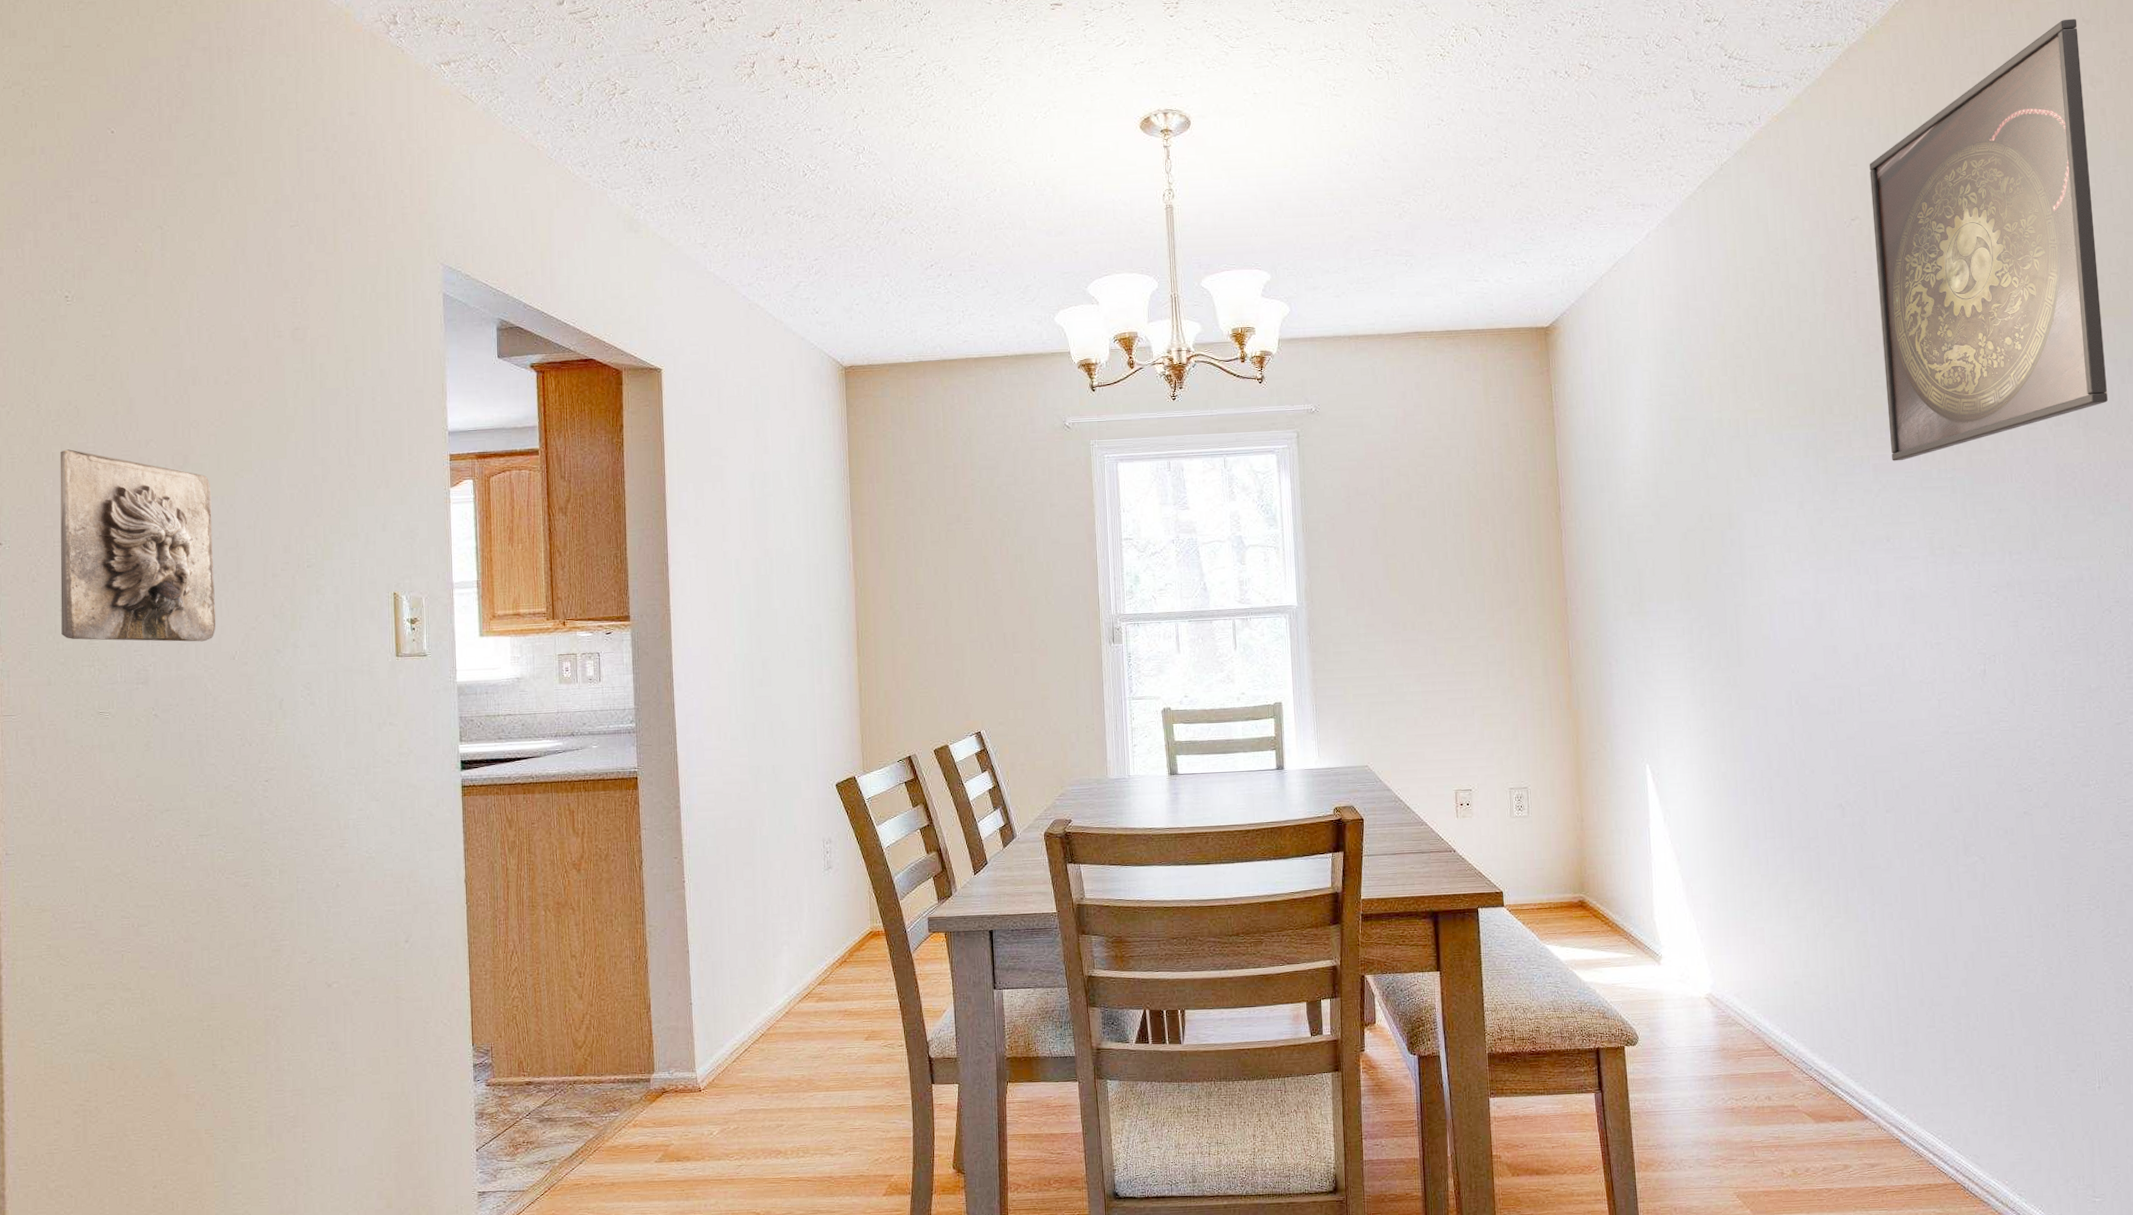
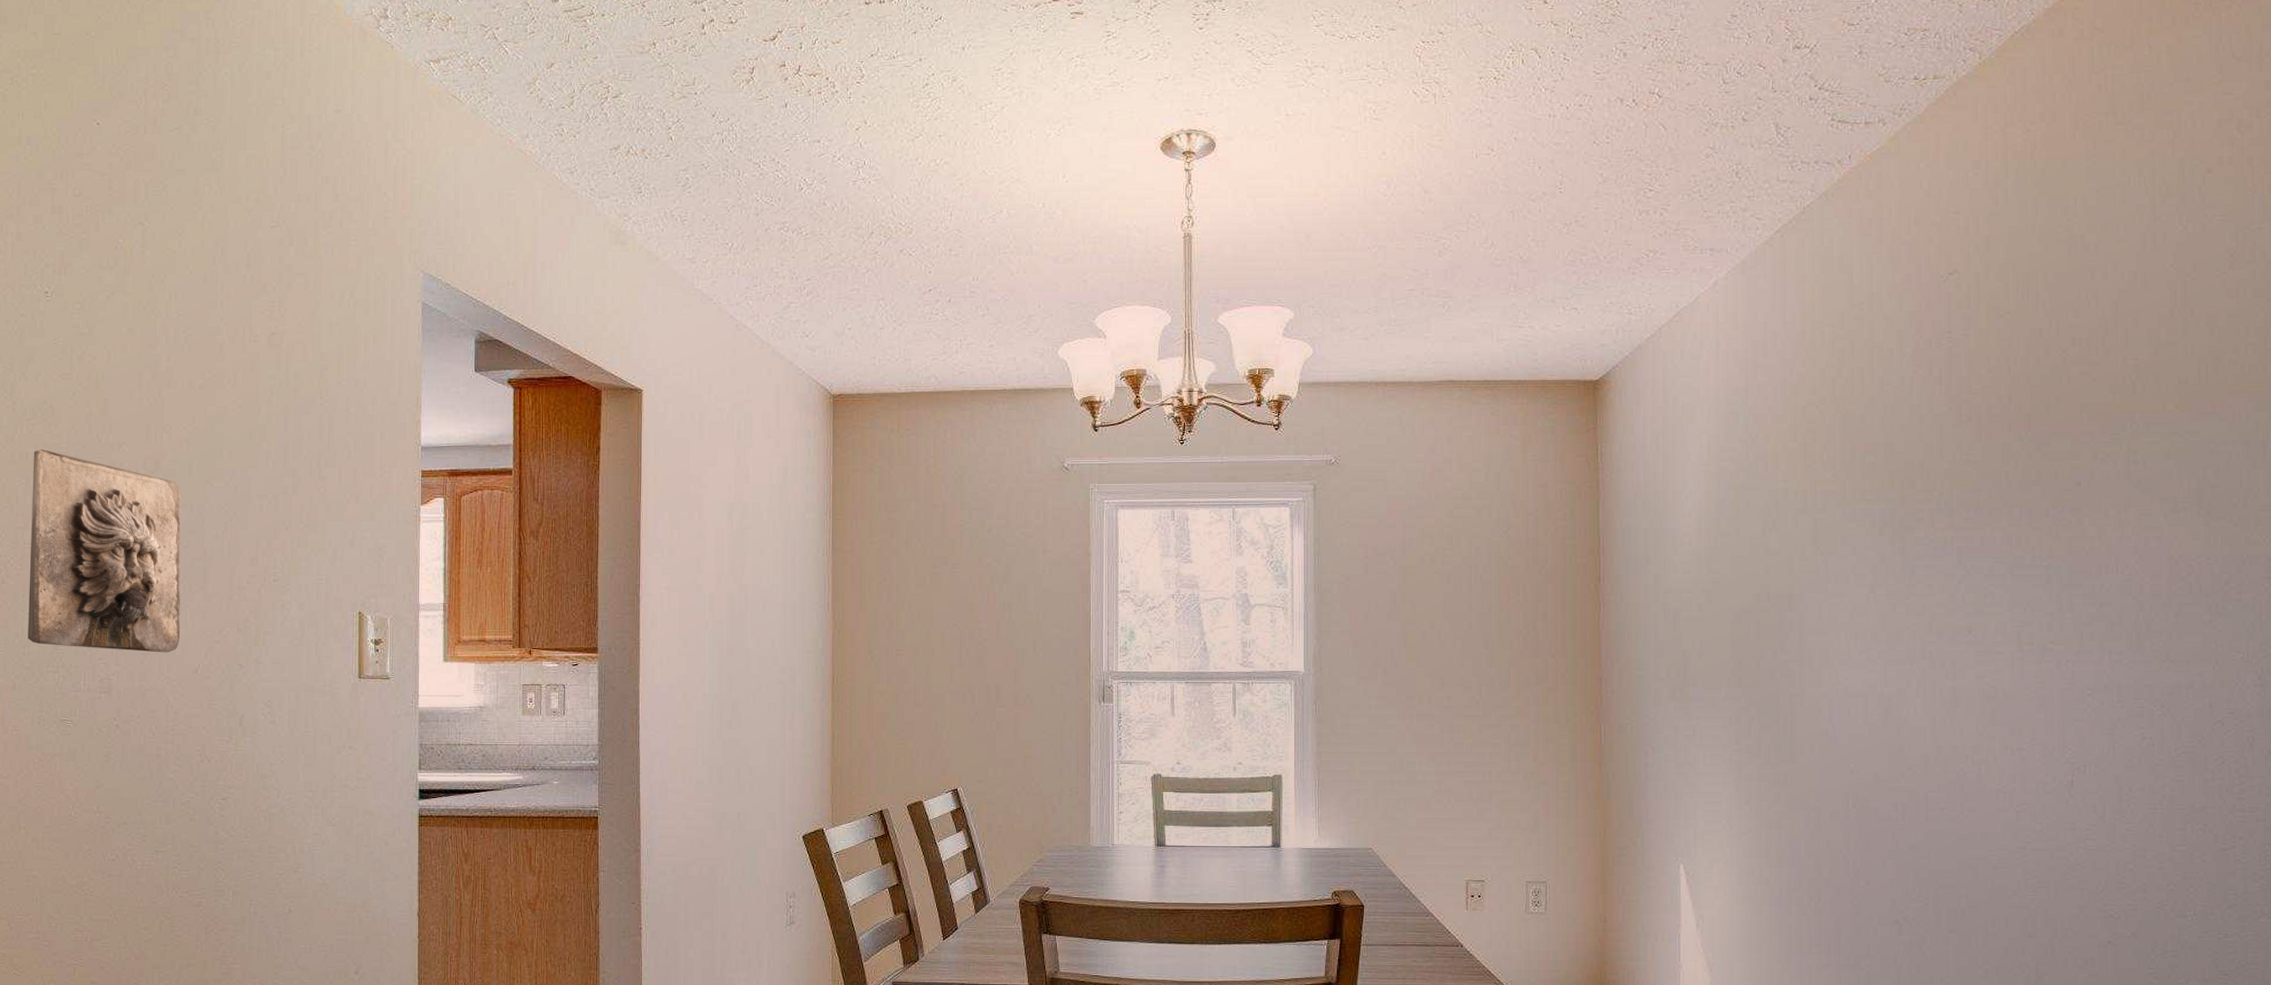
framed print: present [1869,18,2108,461] -> none [1973,54,2235,545]

